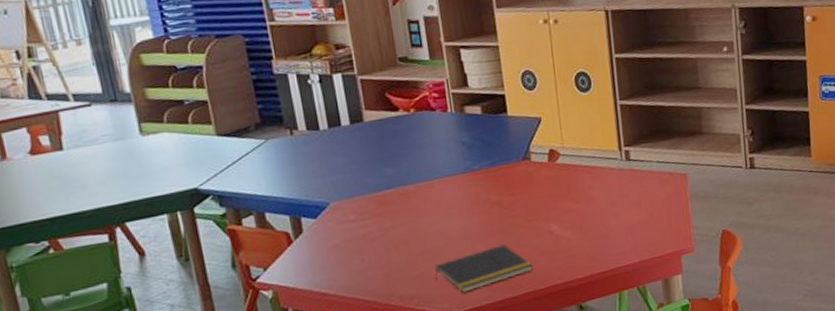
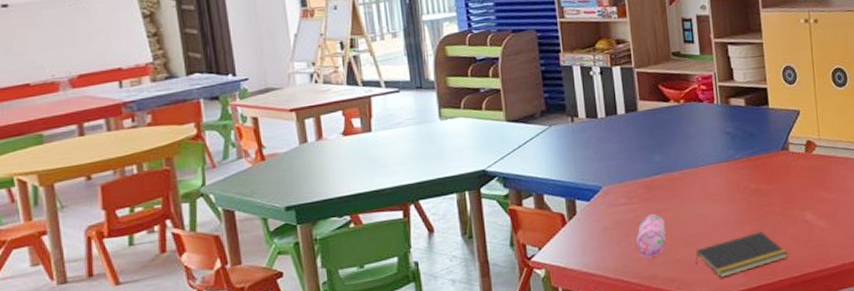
pencil case: none [369,229,403,276] -> present [636,213,666,259]

